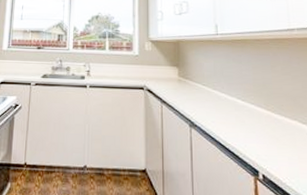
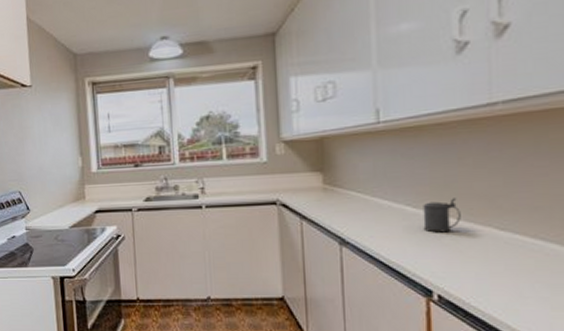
beer stein: none [249,96,276,123] -> present [423,198,461,233]

